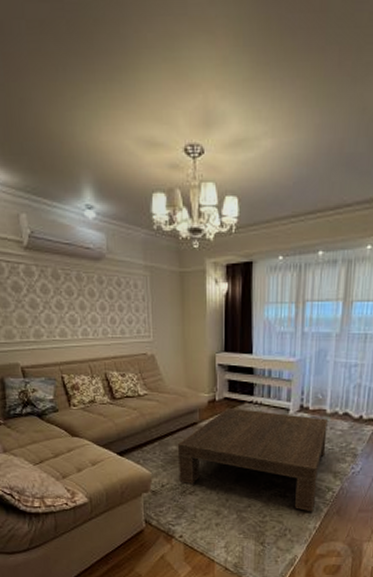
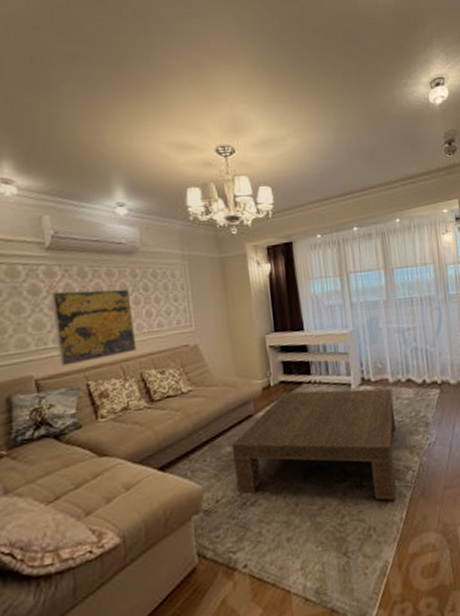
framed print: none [30,291,102,359] -> present [51,288,137,366]

